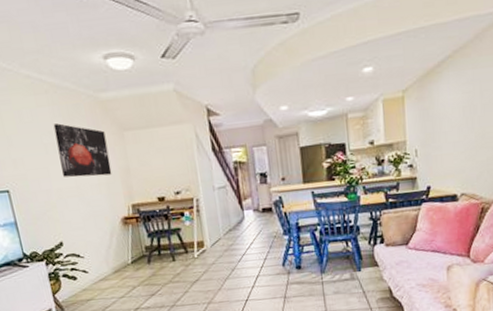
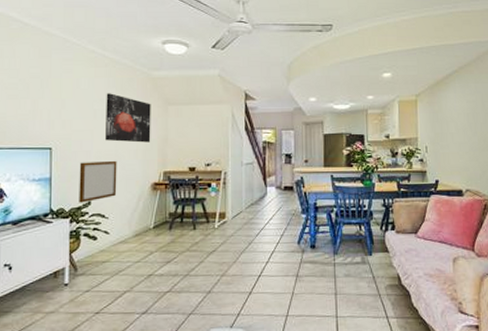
writing board: none [42,197,87,245] -> present [79,160,117,203]

